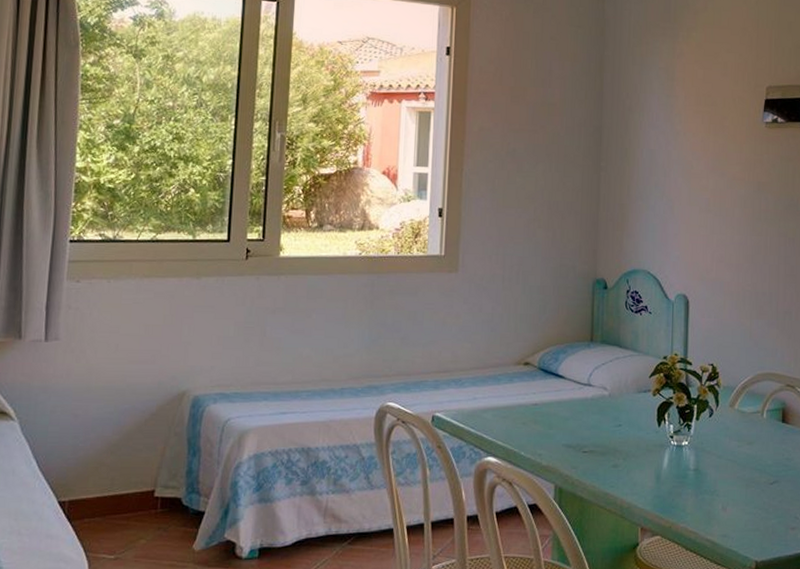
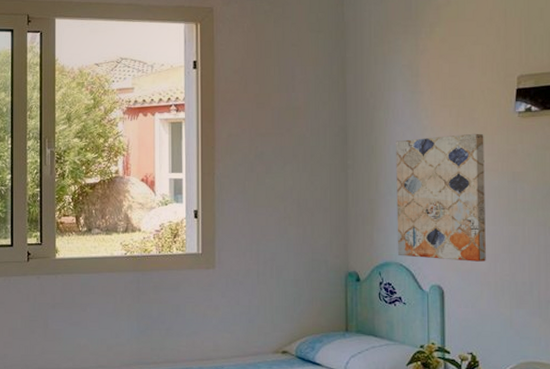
wall art: none [645,141,733,271] -> present [396,133,486,262]

